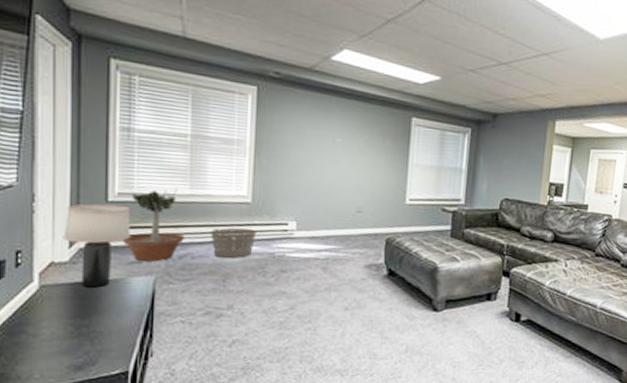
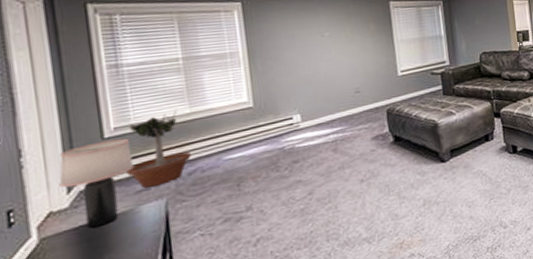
basket: present [210,227,257,258] -> none [217,130,264,165]

